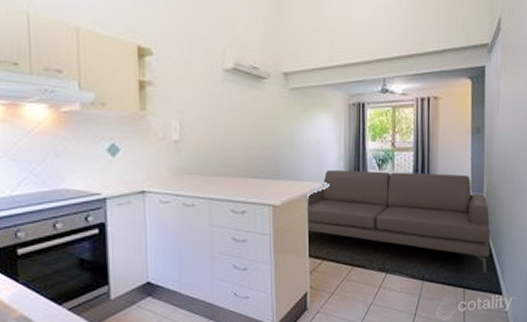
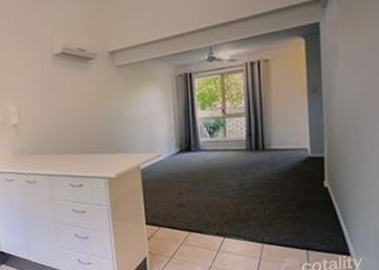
sofa: present [309,169,491,273] -> none [142,136,334,234]

